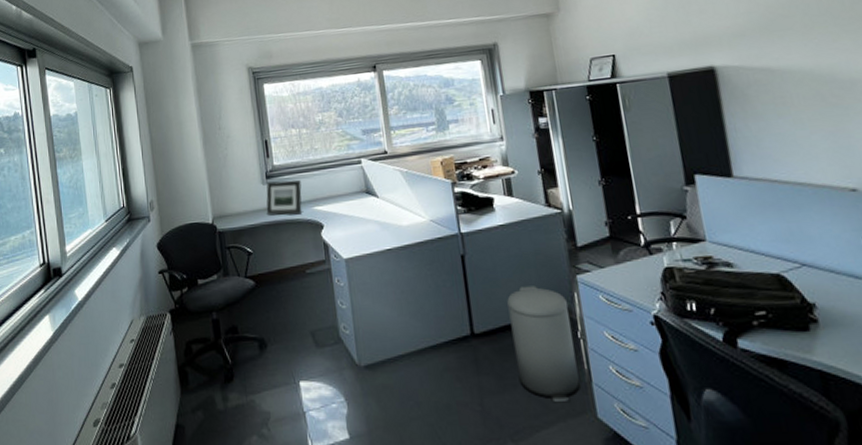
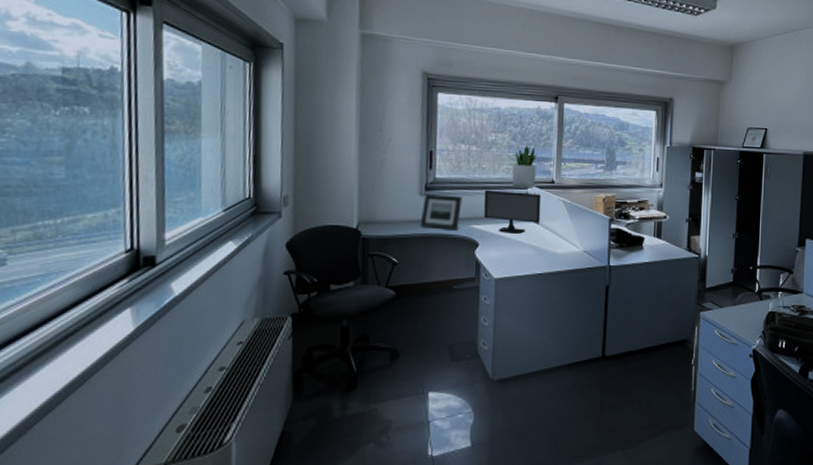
computer monitor: none [320,167,380,211] -> present [483,189,542,234]
planter: none [343,117,368,164] -> present [512,143,537,189]
pedal bin: present [507,286,580,403] -> none [636,318,689,418]

